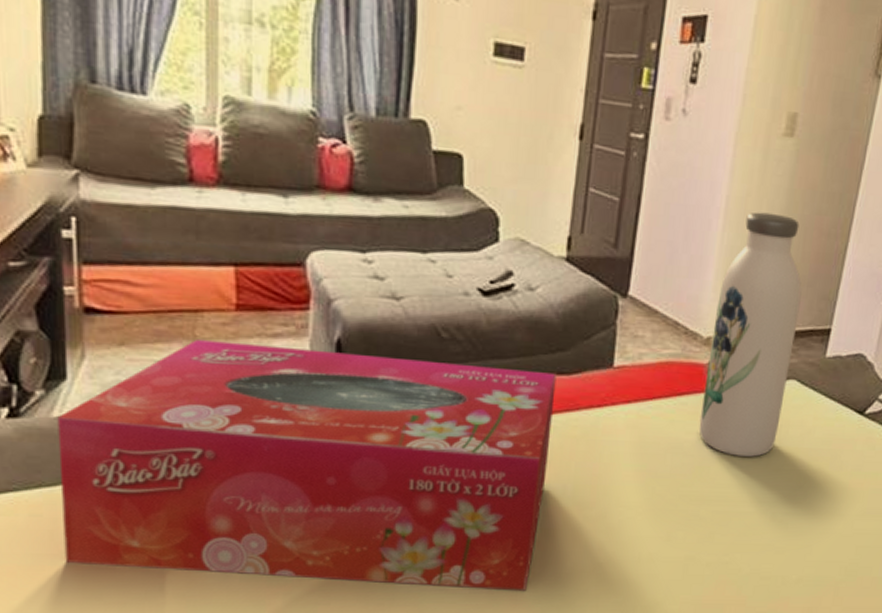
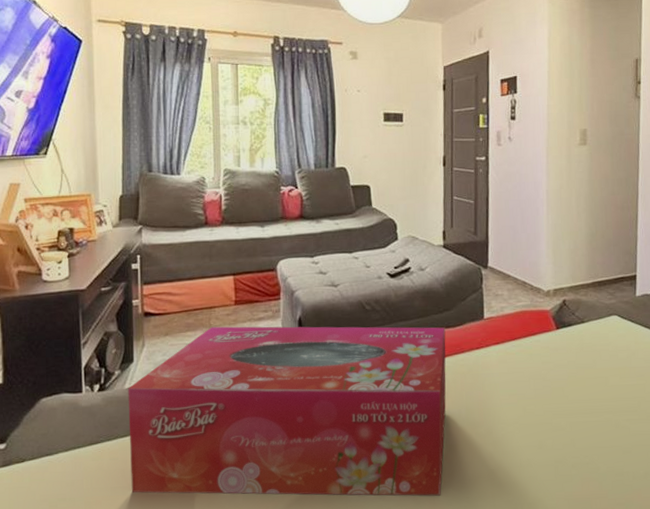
water bottle: present [699,212,802,457] -> none [550,198,611,378]

